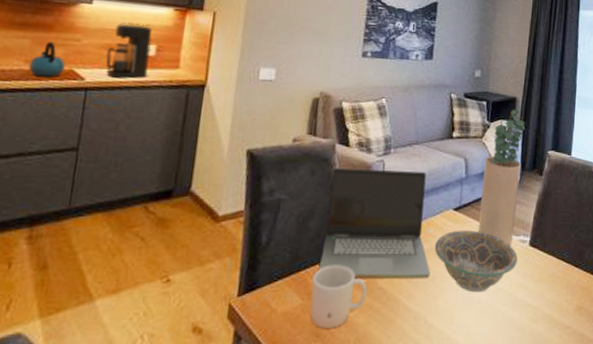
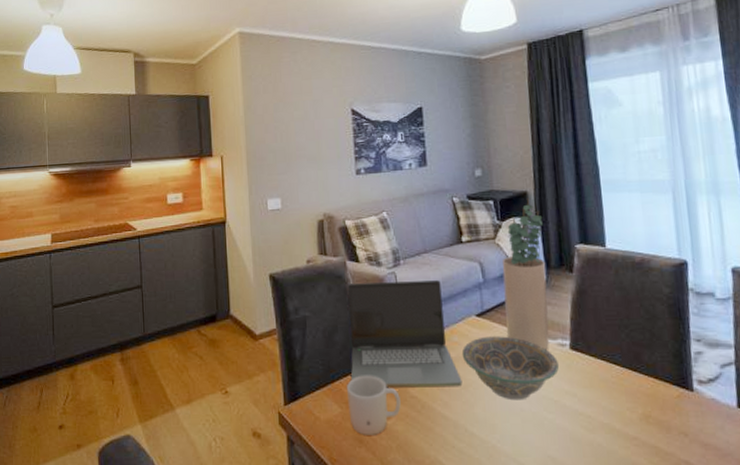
kettle: present [28,42,66,77] -> none [97,203,122,232]
coffee maker: present [105,24,153,78] -> none [148,178,180,225]

